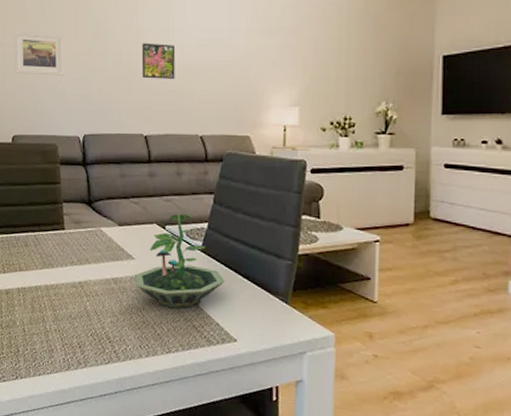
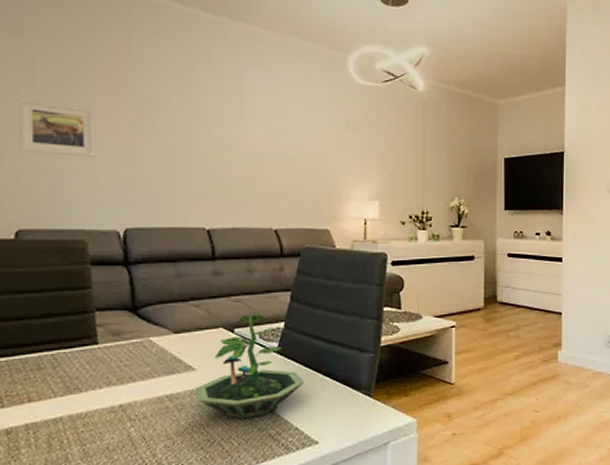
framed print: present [141,43,176,79] -> none [202,126,244,167]

